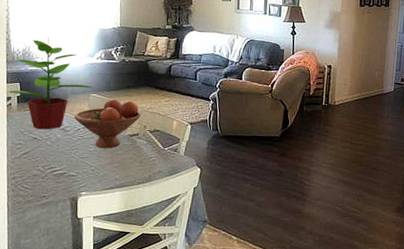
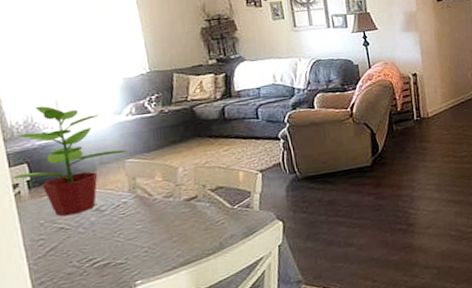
fruit bowl: present [74,99,141,149] -> none [108,158,196,223]

